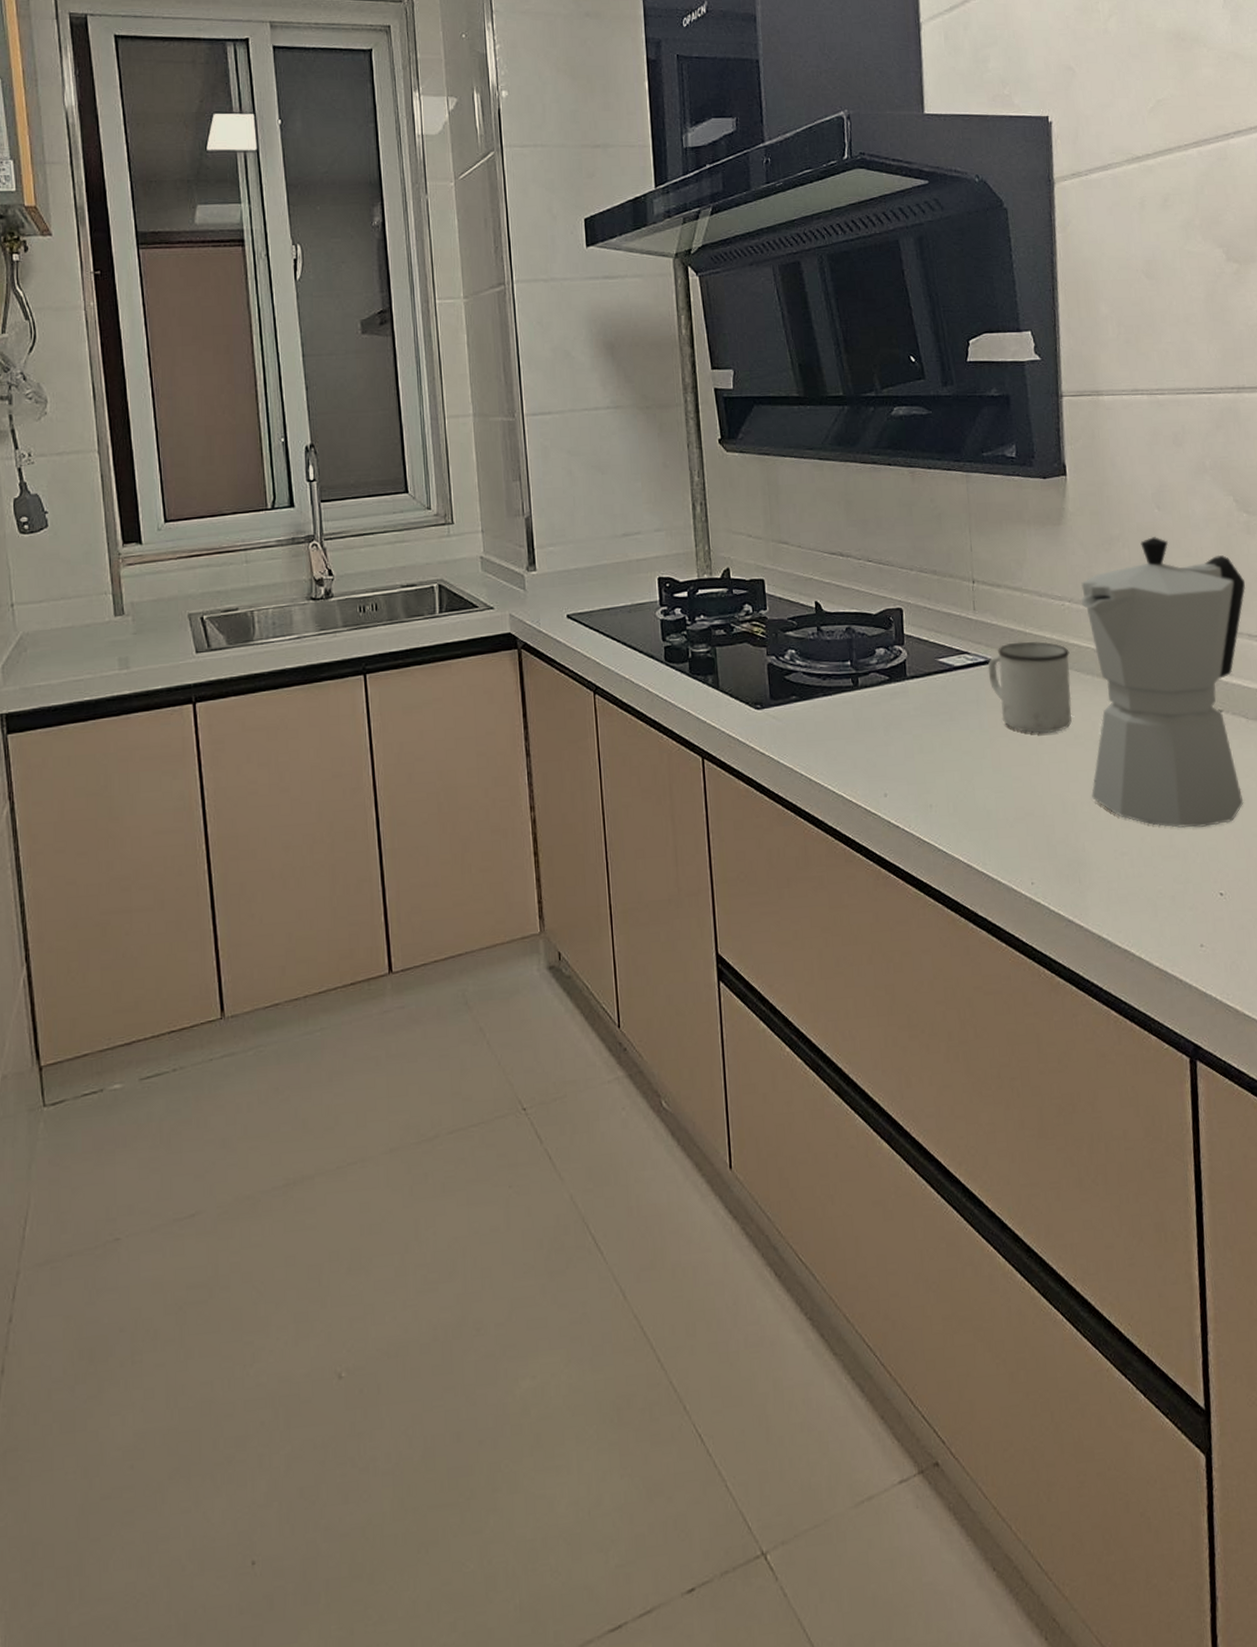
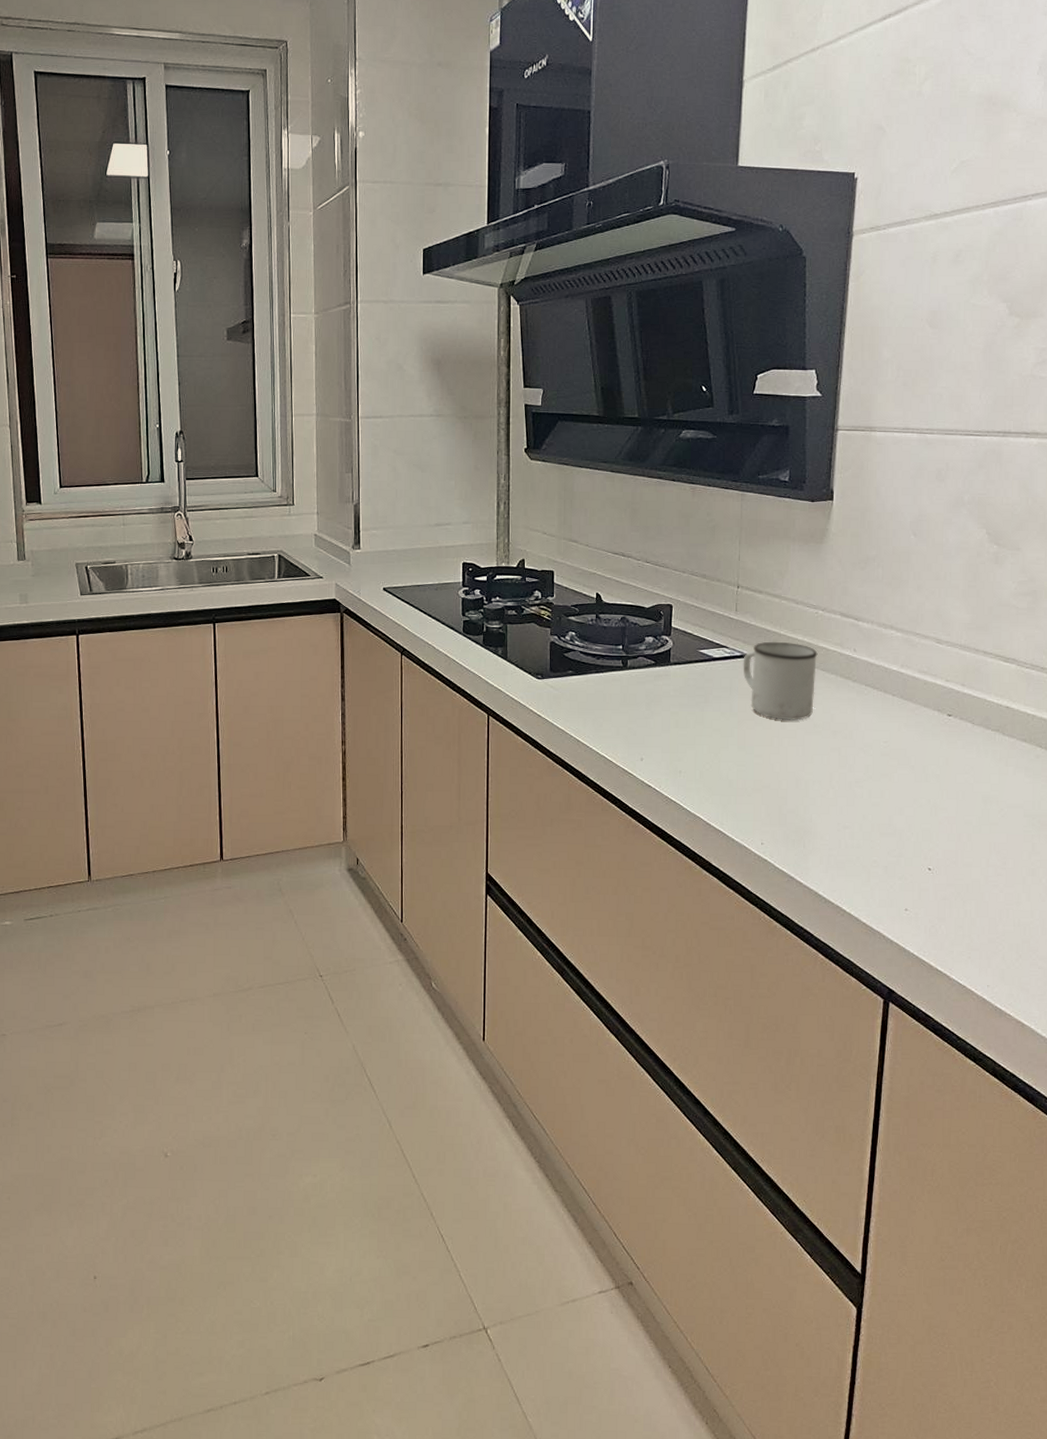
moka pot: present [1081,537,1246,828] -> none [822,560,988,812]

